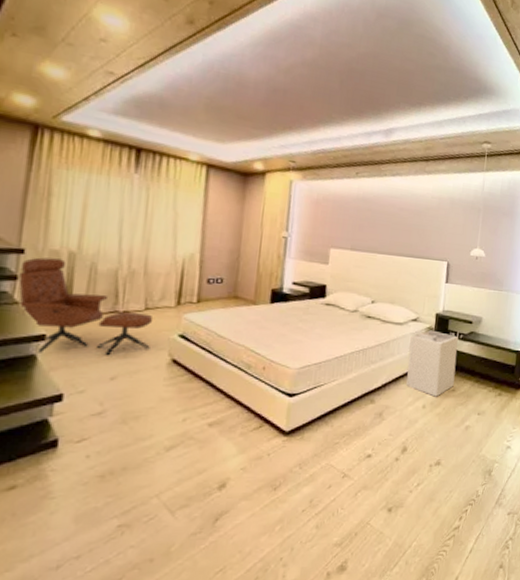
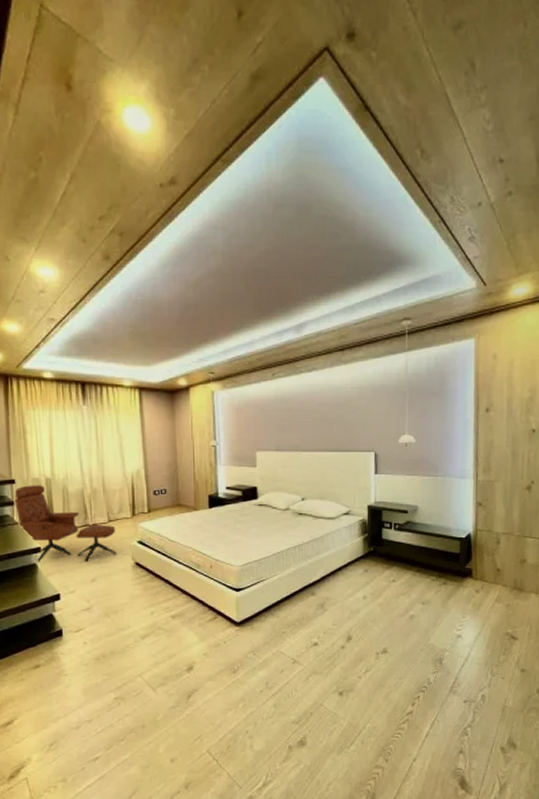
laundry hamper: present [406,330,458,397] -> none [344,522,394,588]

